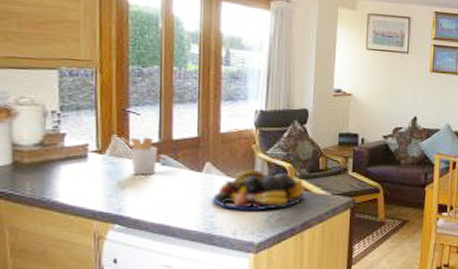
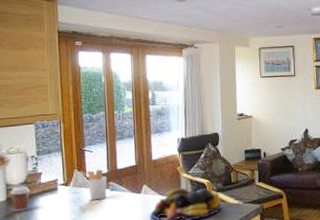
coffee cup: none [16,148,49,180] -> present [9,186,31,211]

